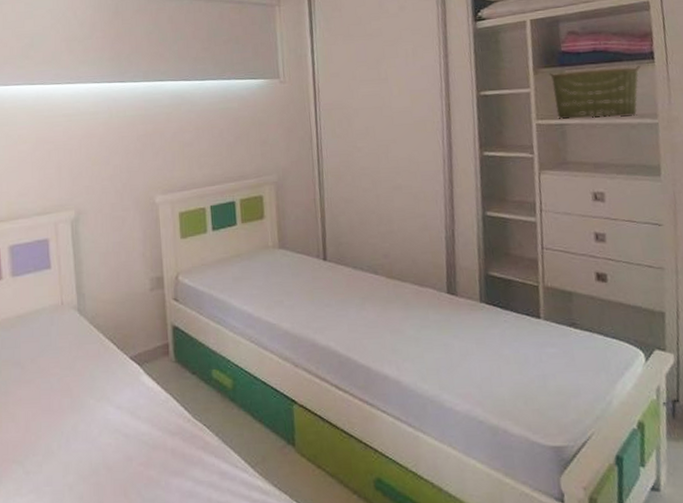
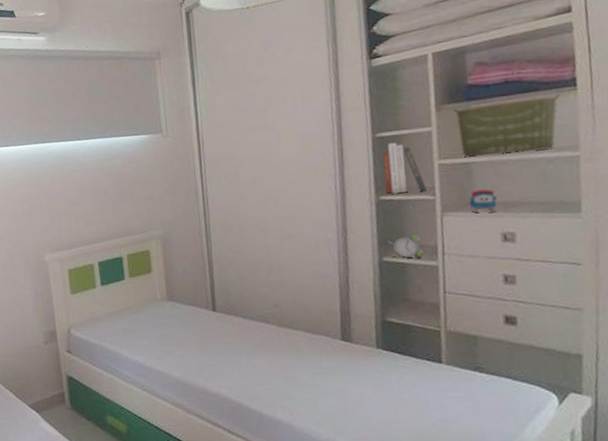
books: none [485,101,526,151] -> present [382,142,427,194]
alarm clock: none [491,189,526,215] -> present [388,233,427,259]
toy car: none [563,150,589,173] -> present [468,189,498,214]

